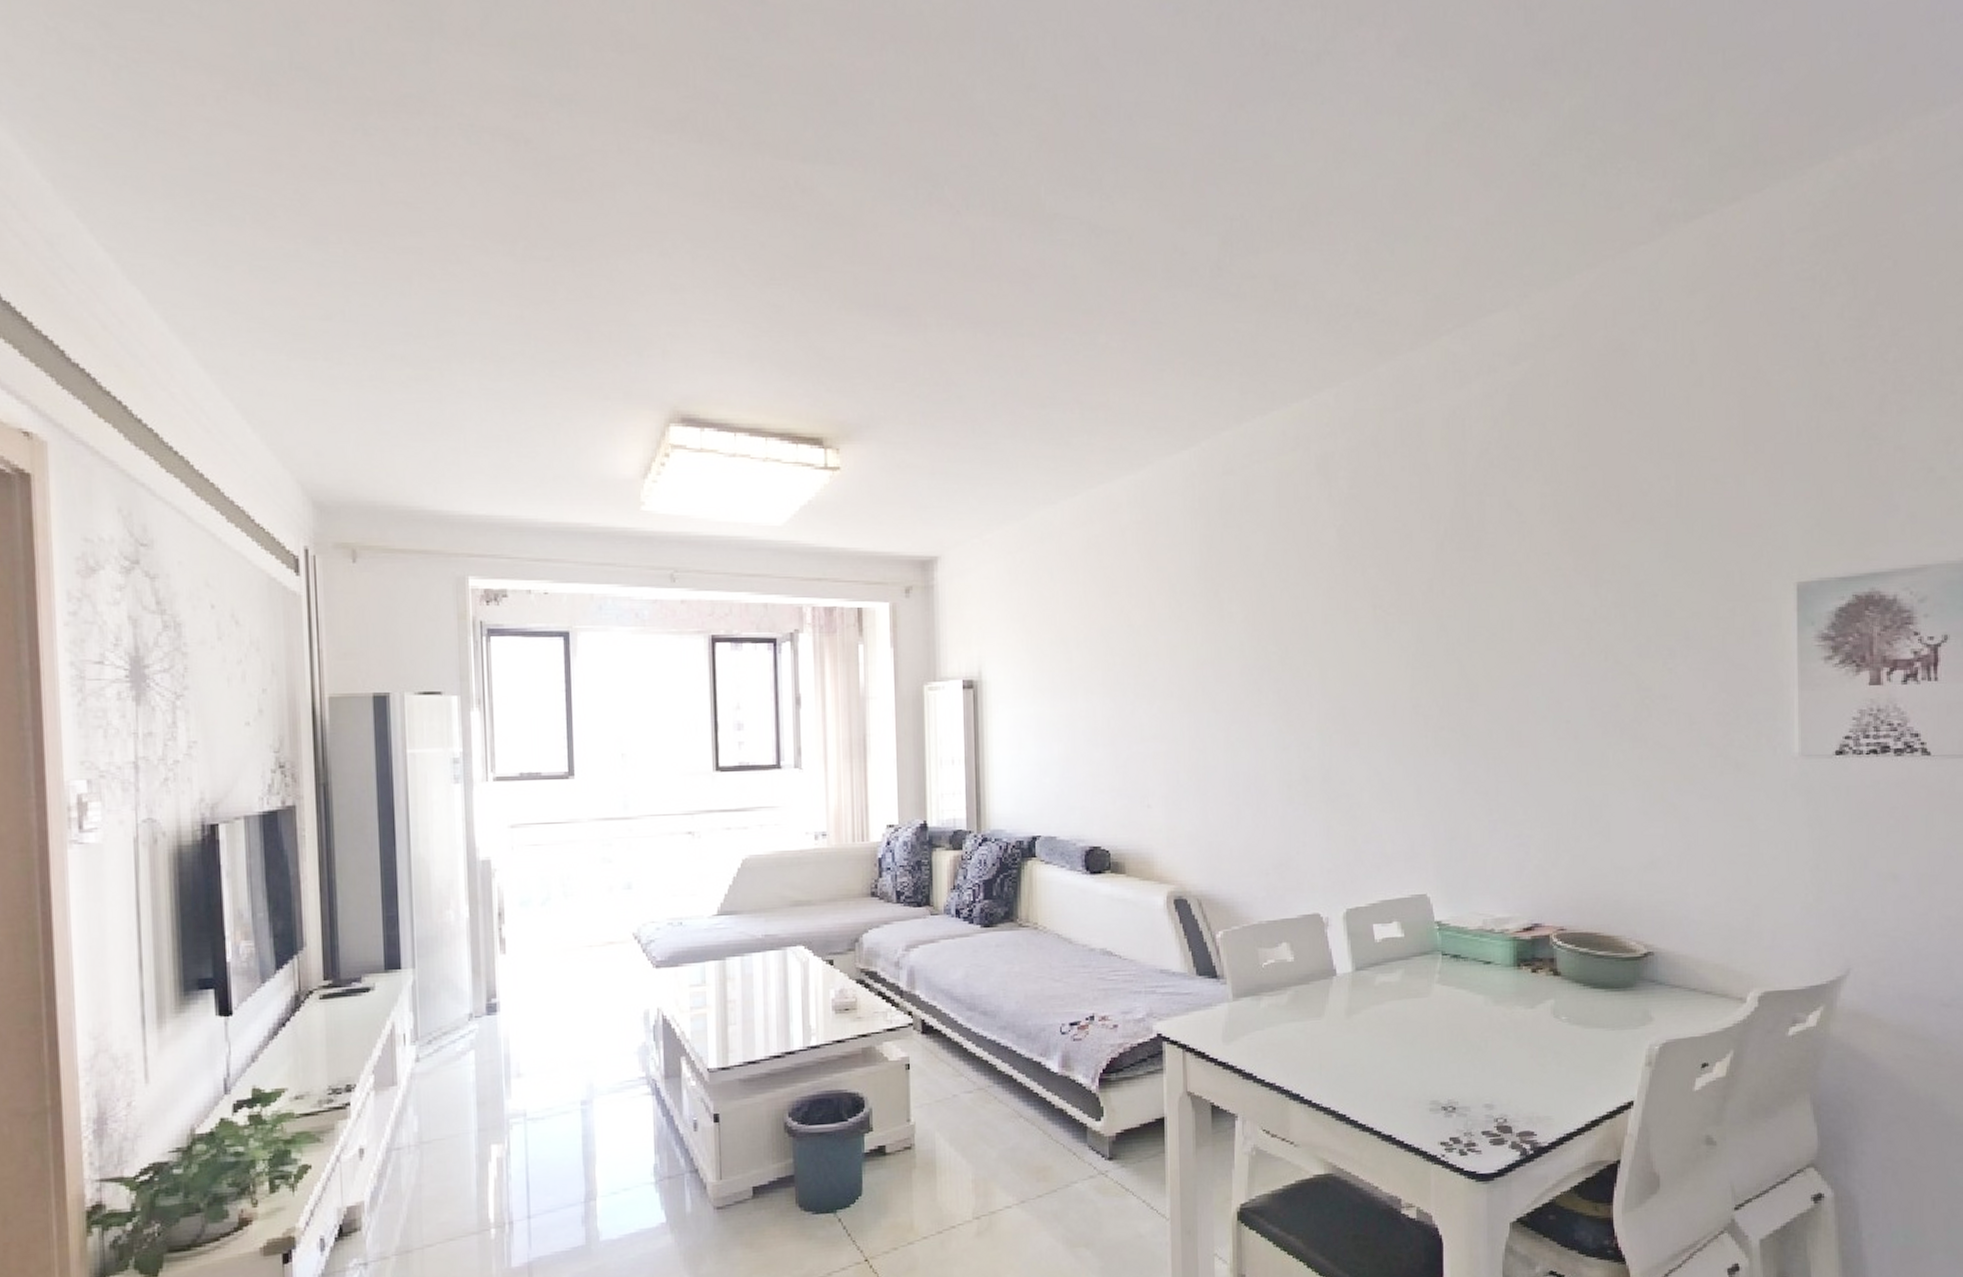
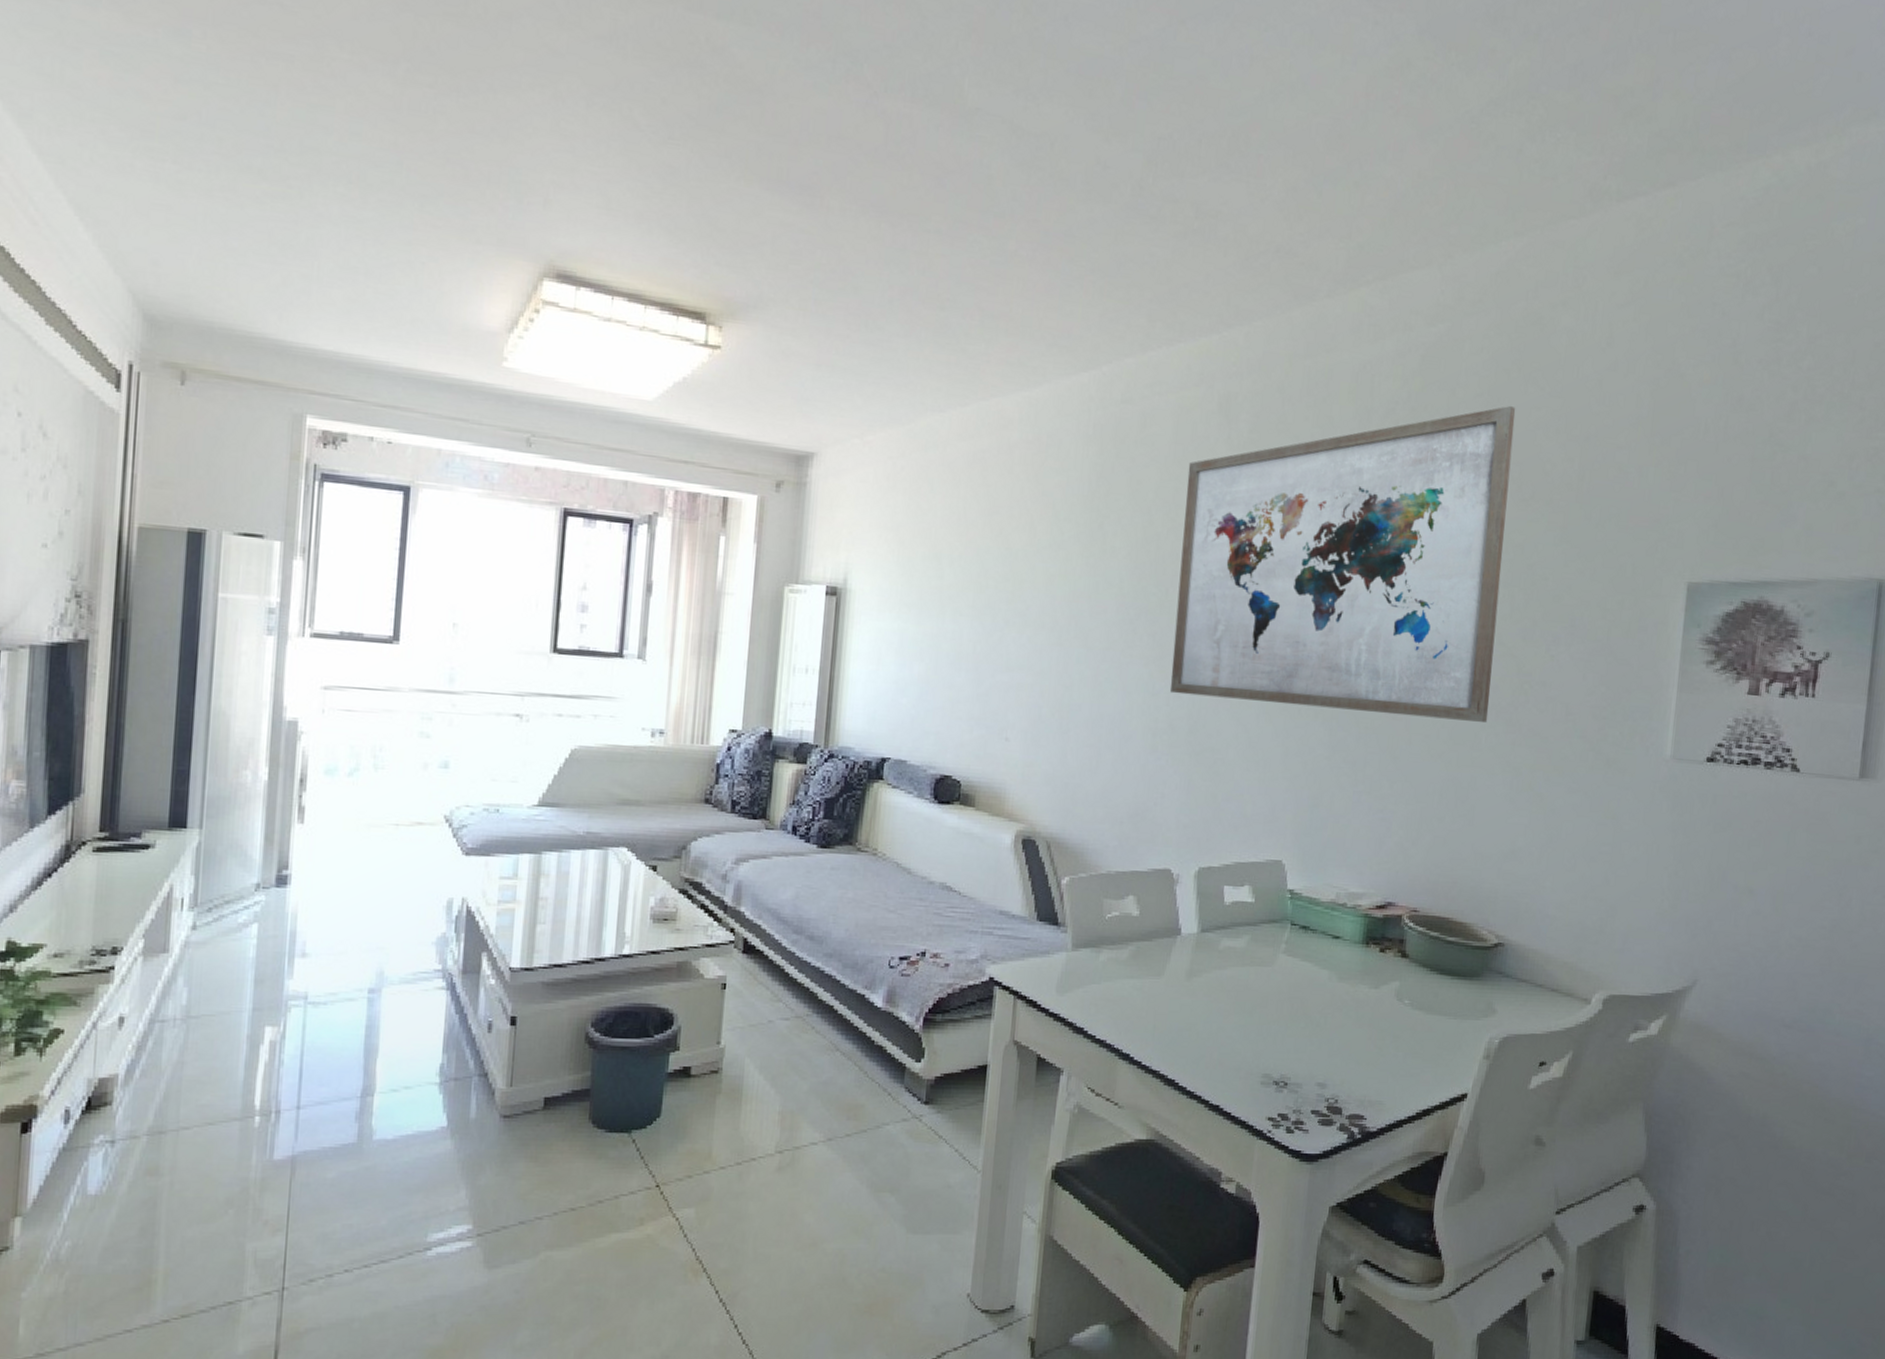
wall art: none [1294,432,1613,746] -> present [1169,405,1516,722]

